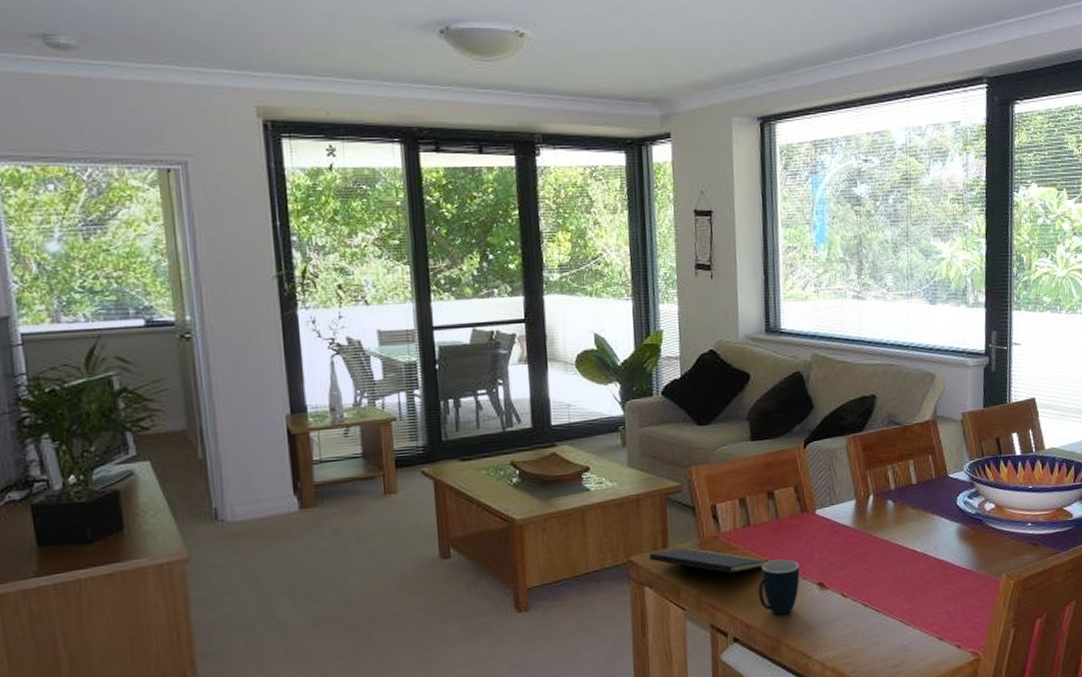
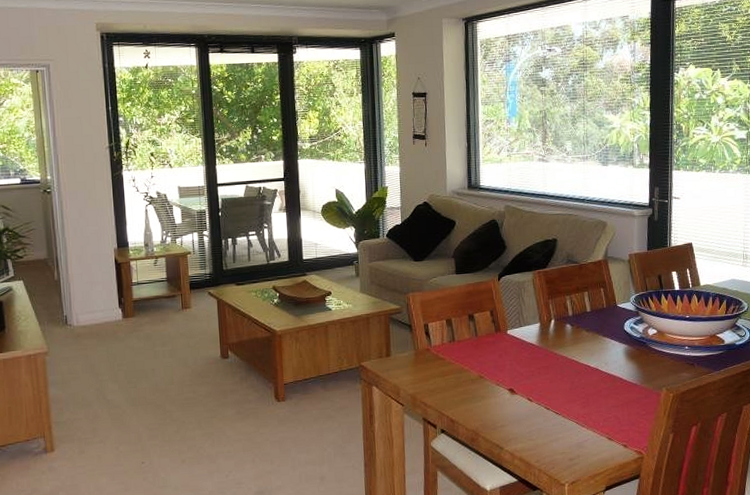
notepad: present [649,547,769,587] -> none [376,356,469,389]
mug: present [758,559,800,615] -> none [461,368,494,413]

